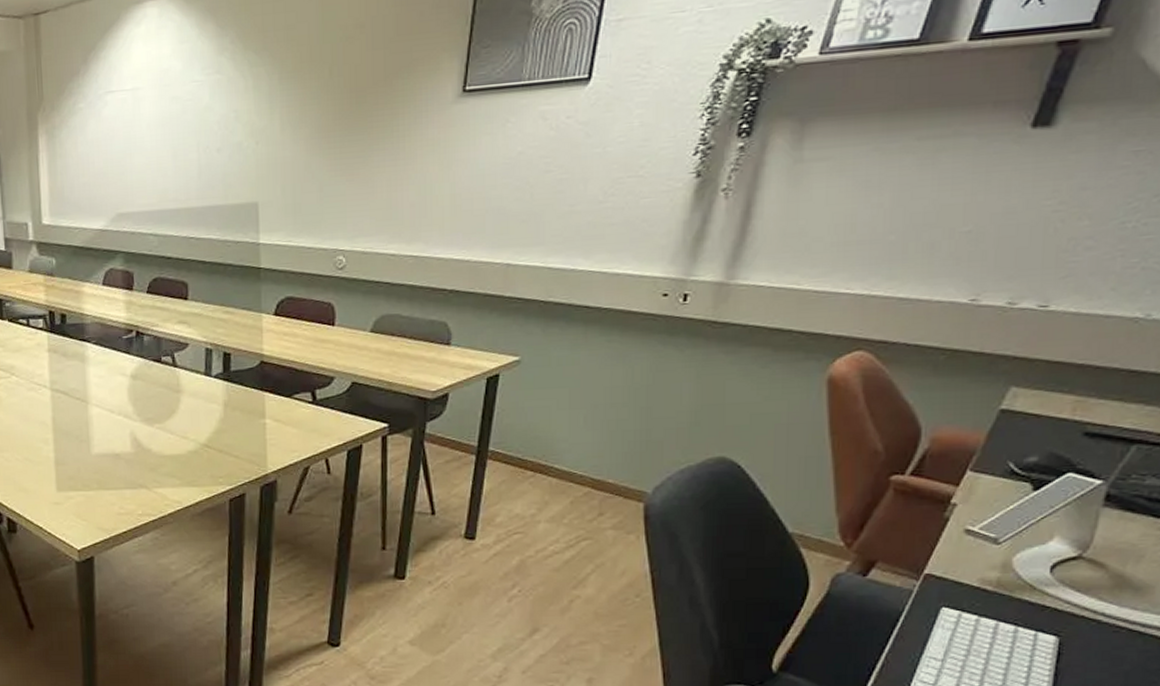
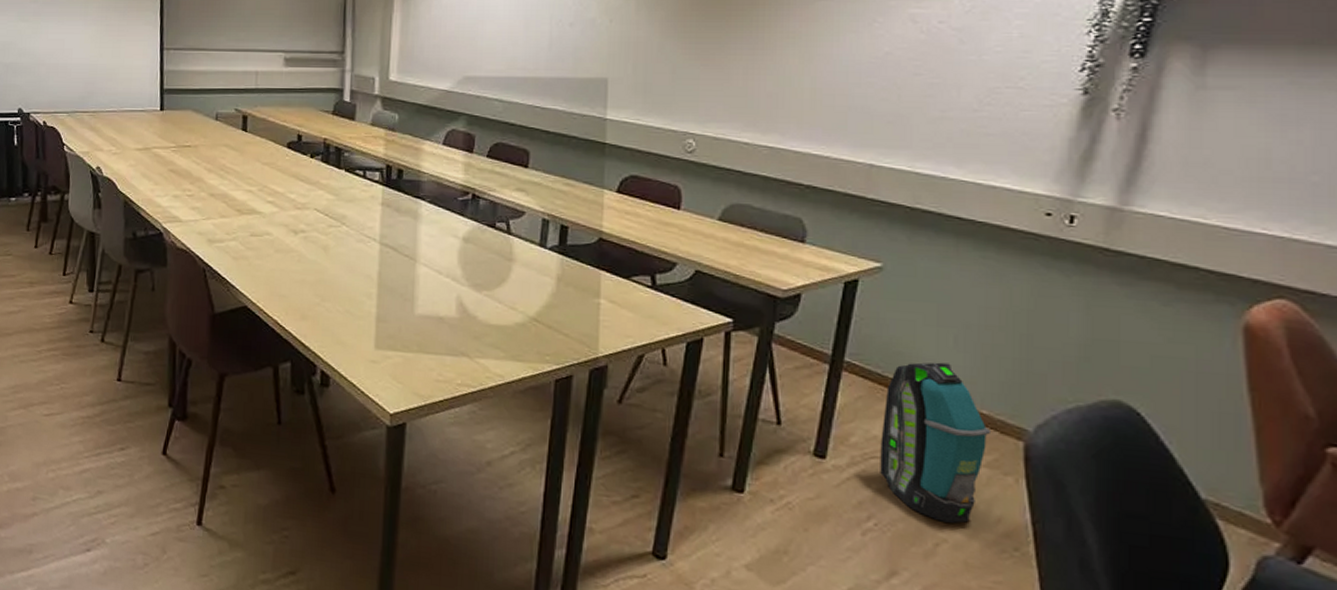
backpack: none [522,441,615,582] -> present [880,362,990,524]

